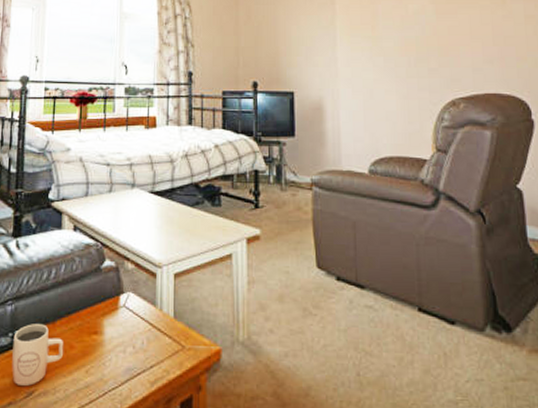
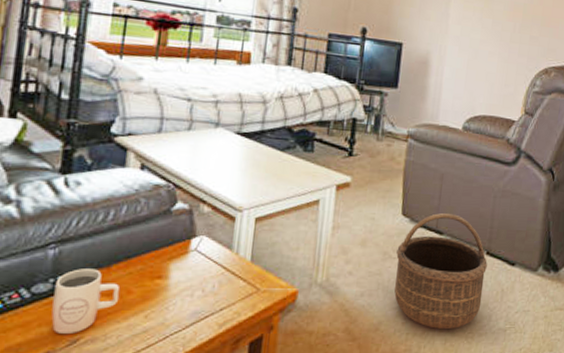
basket: none [317,265,422,399] -> present [394,213,488,330]

